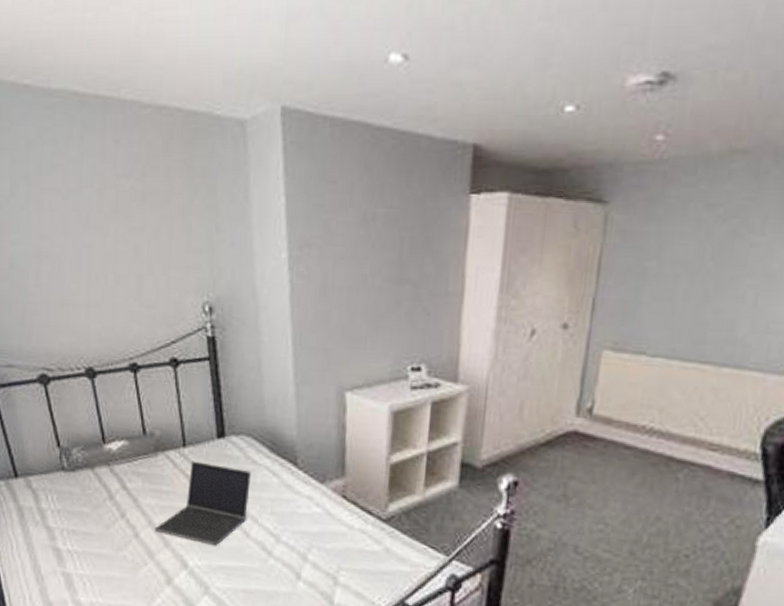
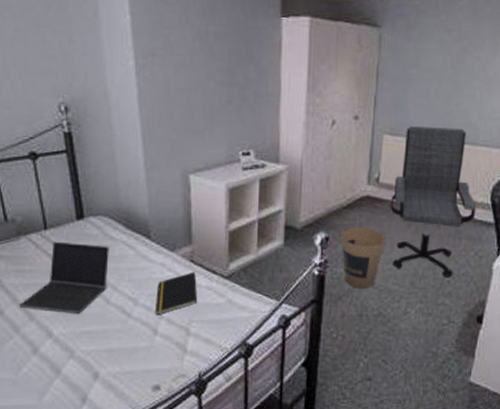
notepad: none [298,509,349,557] -> present [154,271,198,315]
trash can: none [534,471,598,553] -> present [340,227,386,289]
office chair: none [605,338,737,550] -> present [390,125,476,277]

